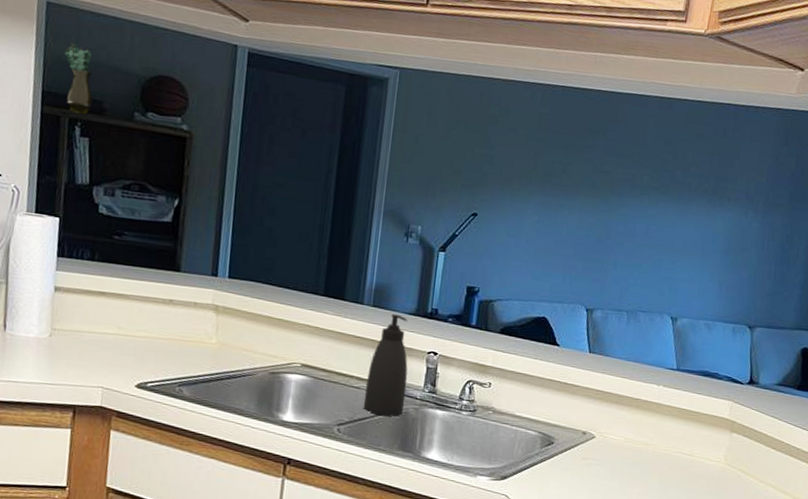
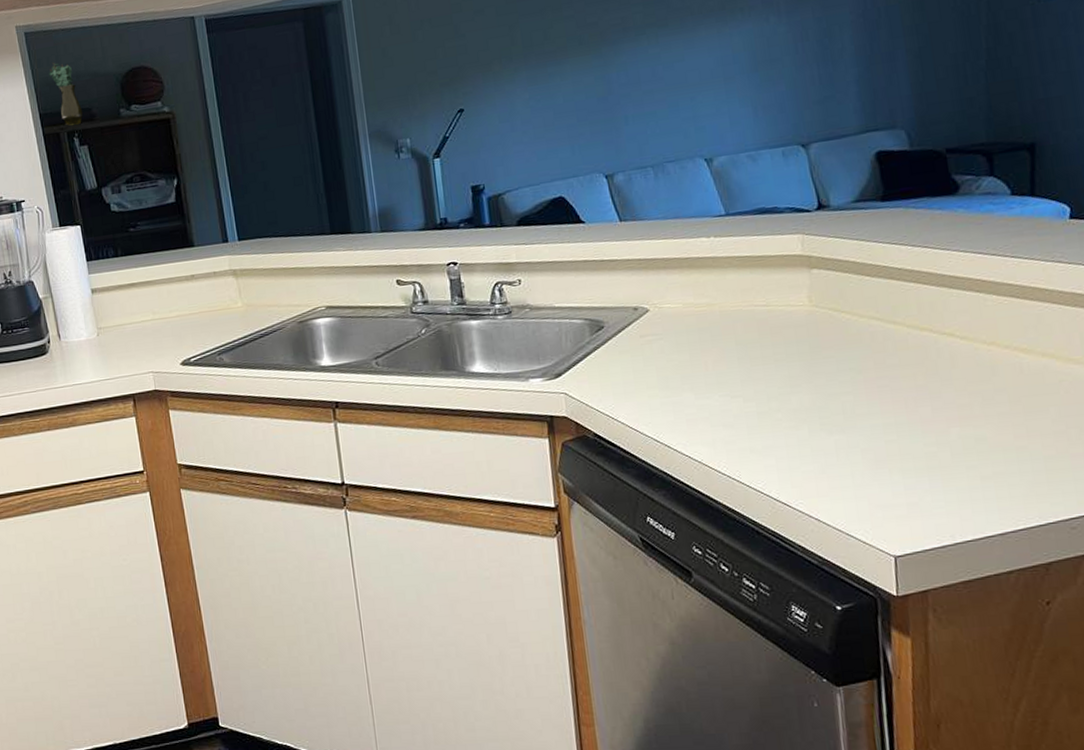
soap dispenser: present [363,314,408,416] -> none [391,233,437,340]

